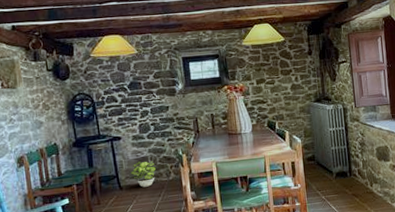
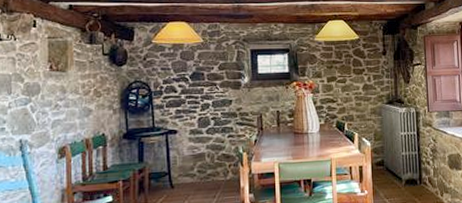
potted plant: present [130,161,156,188] -> none [184,158,212,187]

